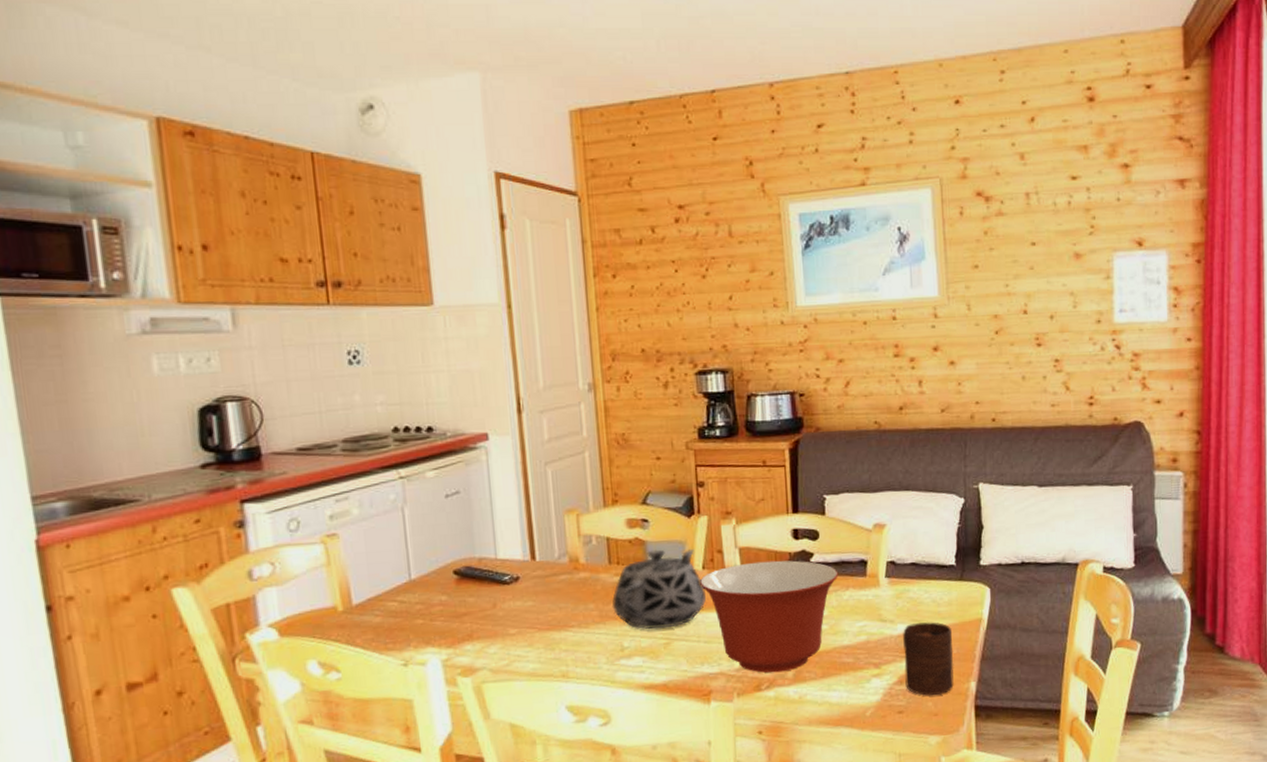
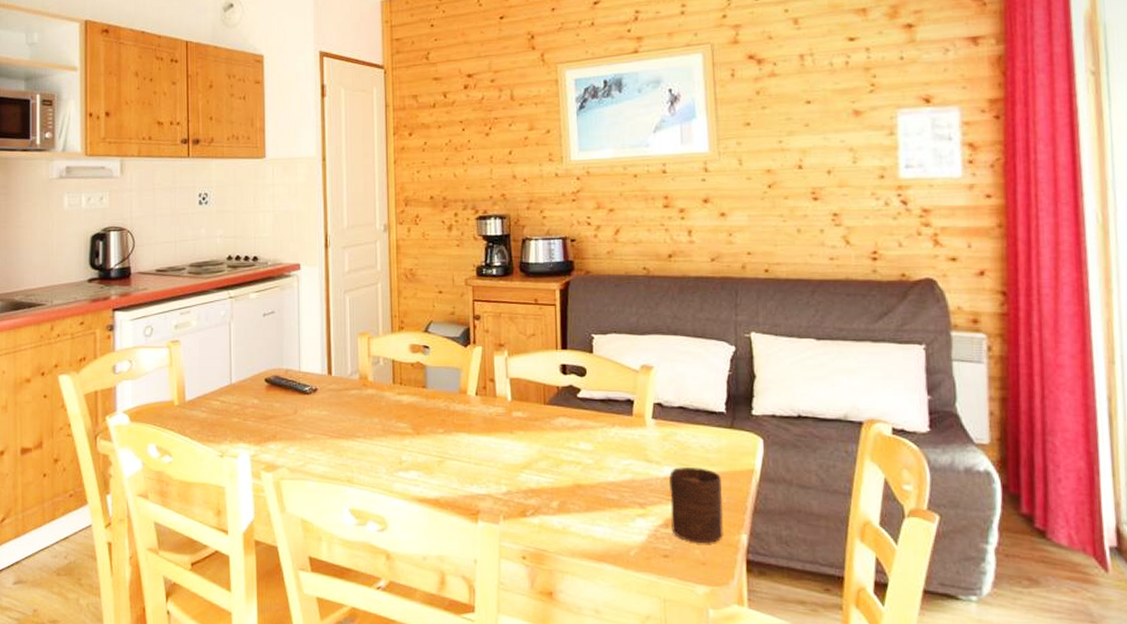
teapot: present [612,548,706,630] -> none [393,374,477,447]
mixing bowl: present [699,560,839,673] -> none [472,393,605,501]

